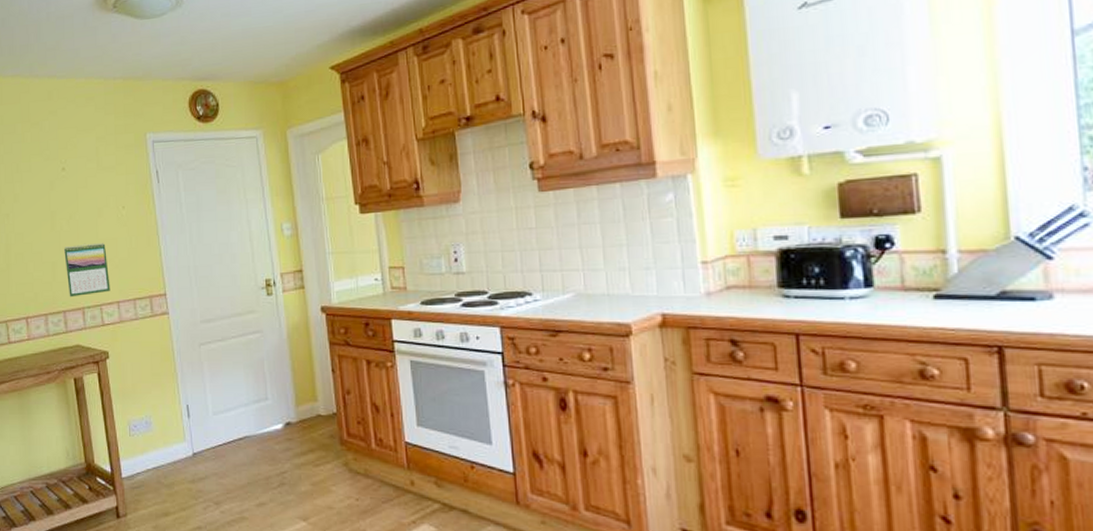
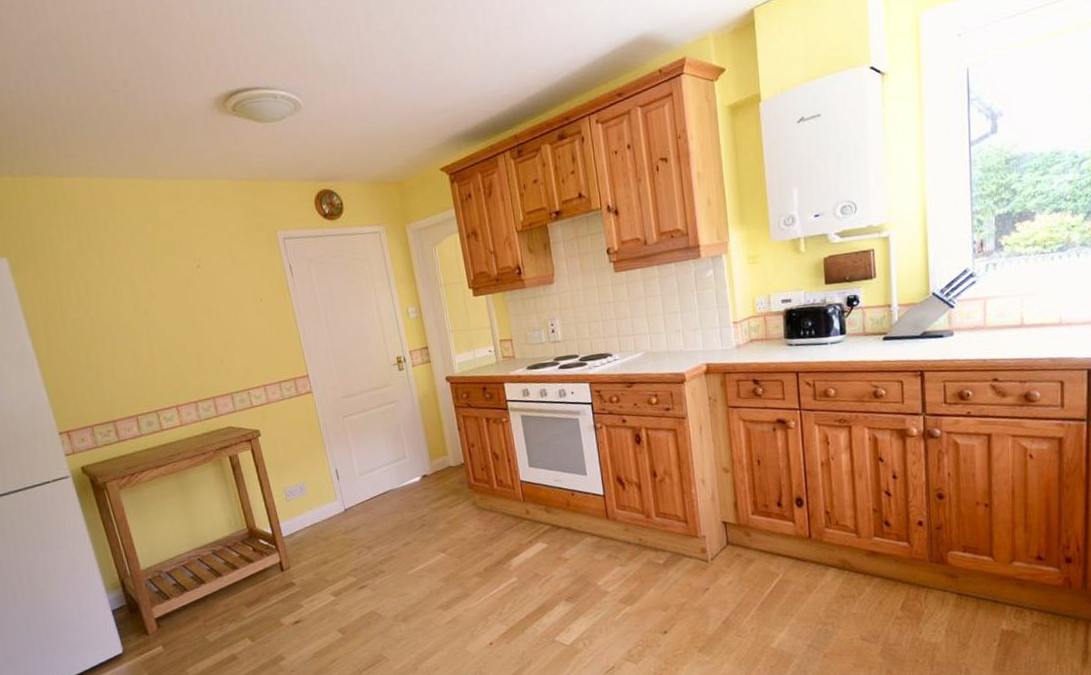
calendar: present [64,242,110,298] -> none [207,333,256,385]

